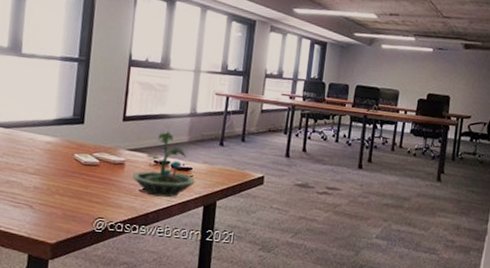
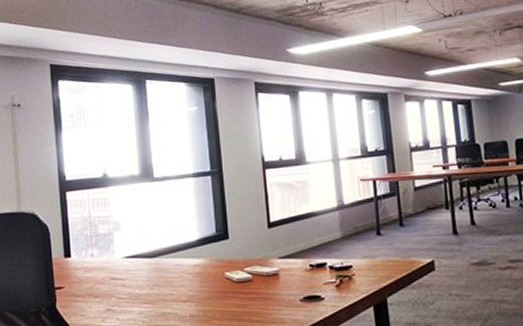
terrarium: present [132,129,195,198] -> none [290,228,359,304]

